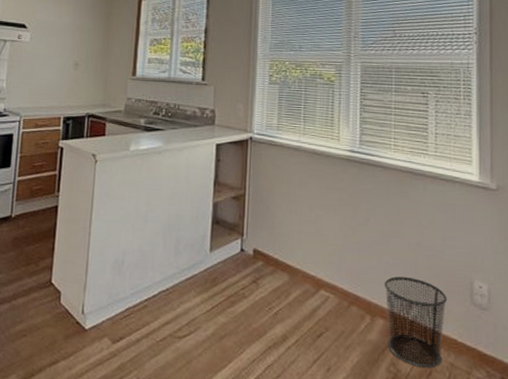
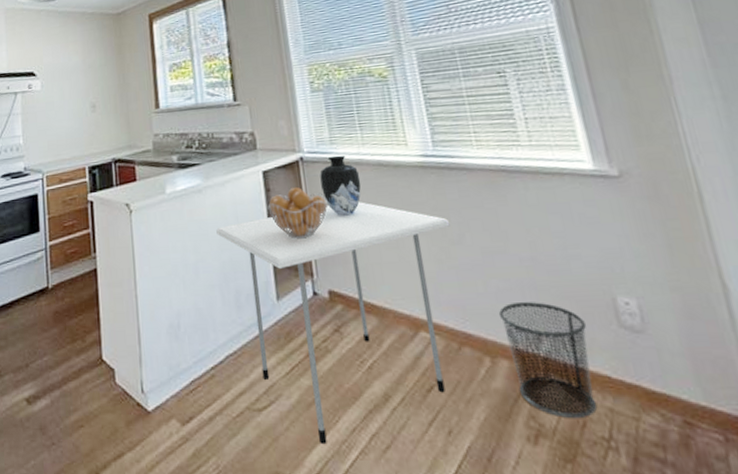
dining table: none [168,180,361,370] -> present [216,202,450,445]
fruit basket: none [215,161,266,205] -> present [267,186,328,239]
vase: none [263,140,297,191] -> present [320,155,361,216]

